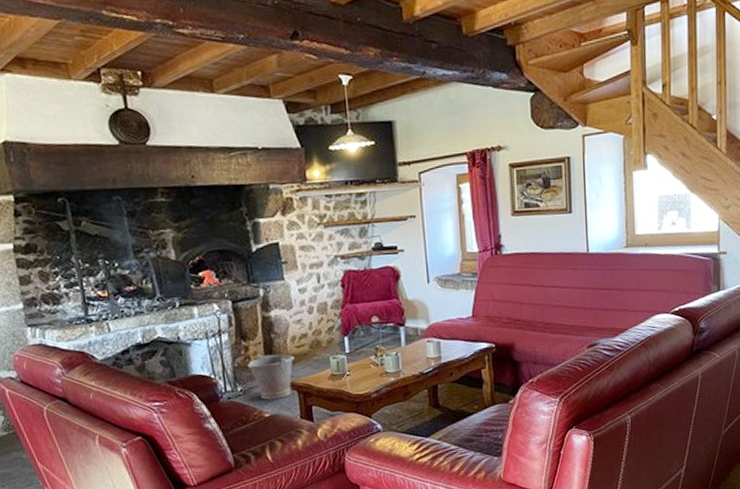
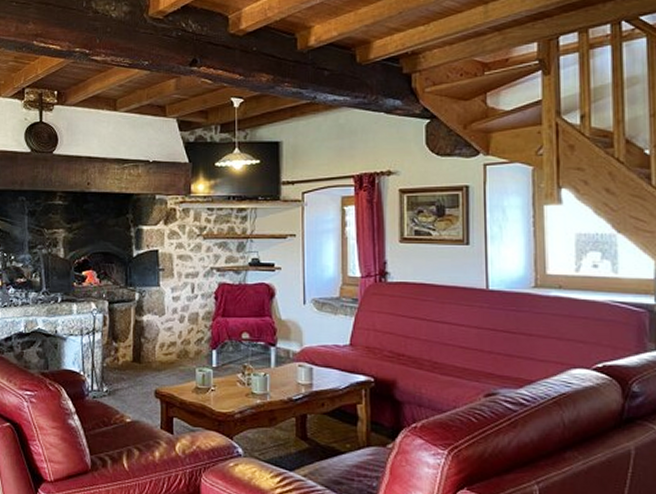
bucket: present [248,354,294,400] -> none [116,357,161,405]

